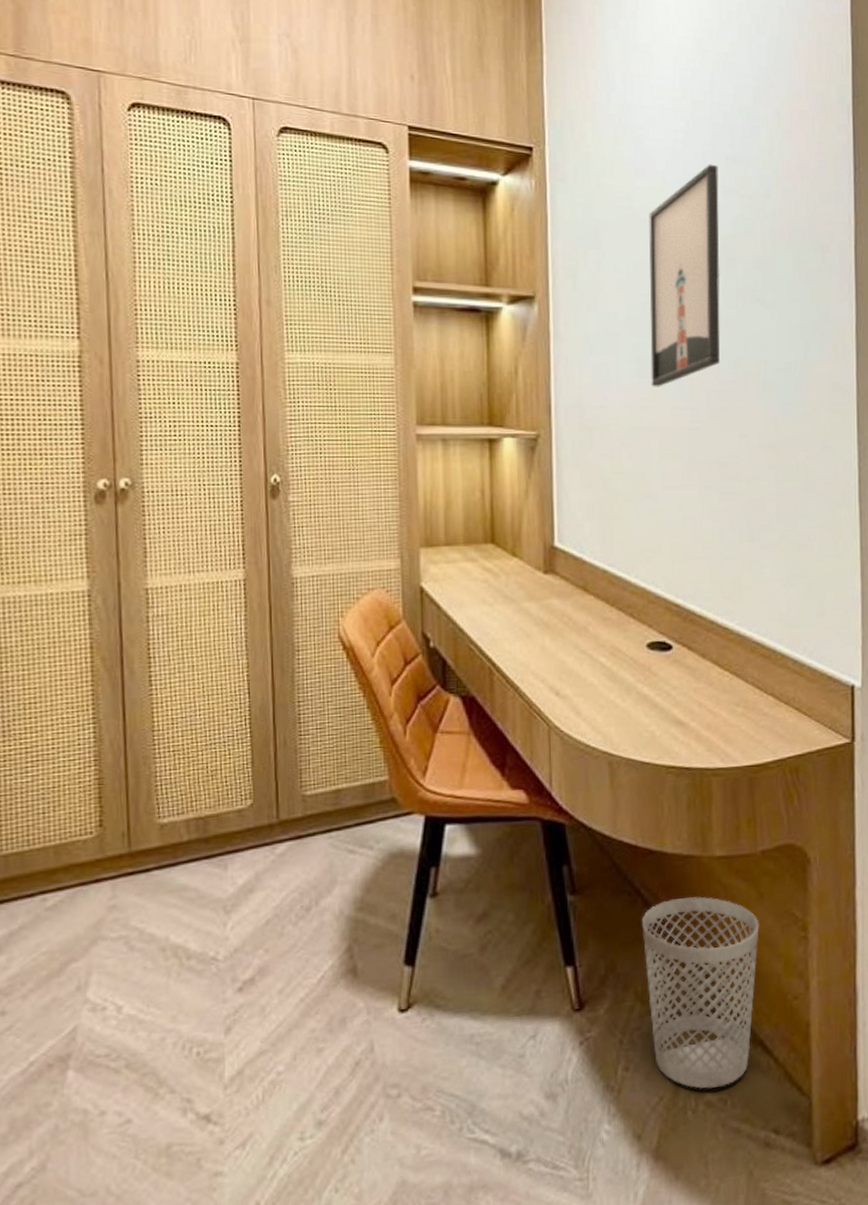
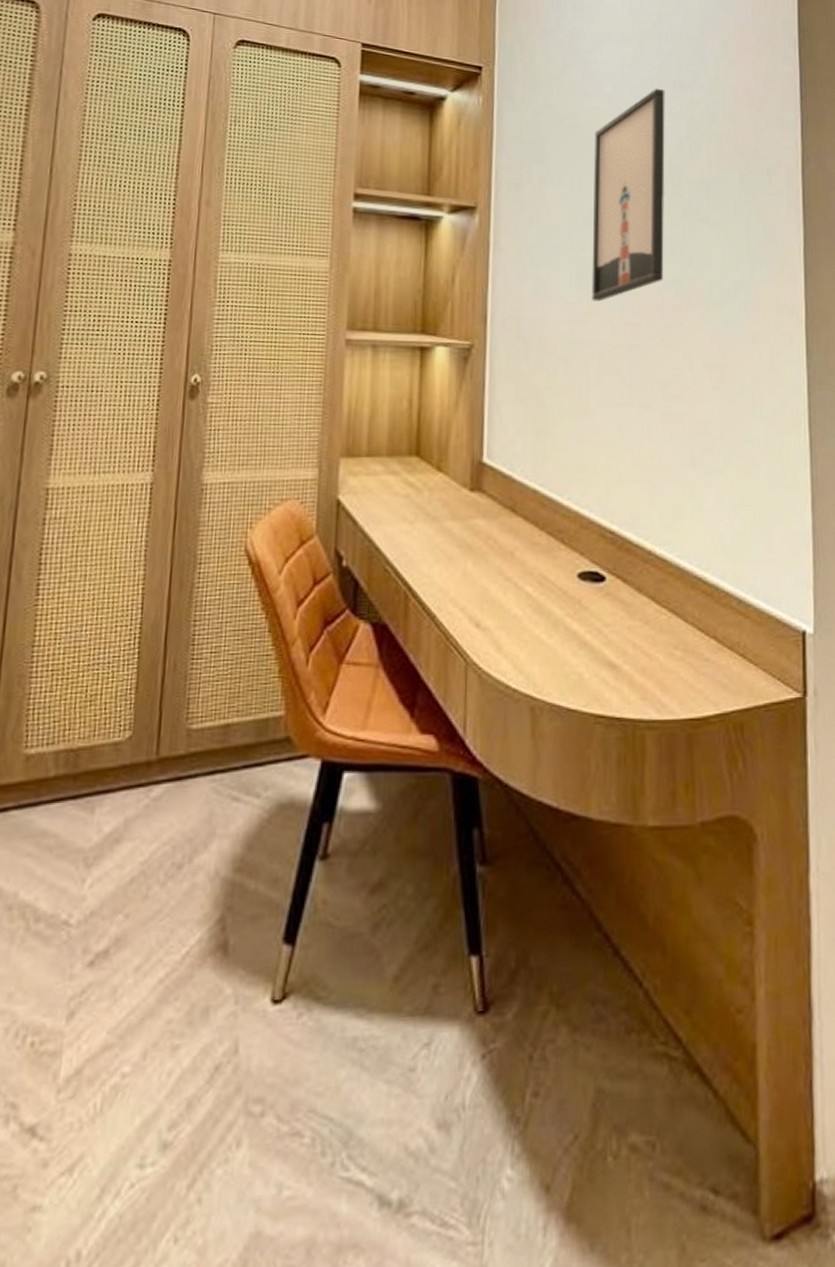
wastebasket: present [641,896,759,1089] -> none [560,874,697,1127]

